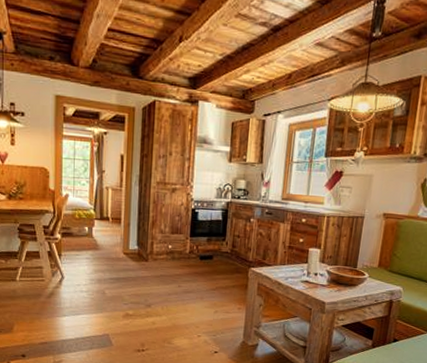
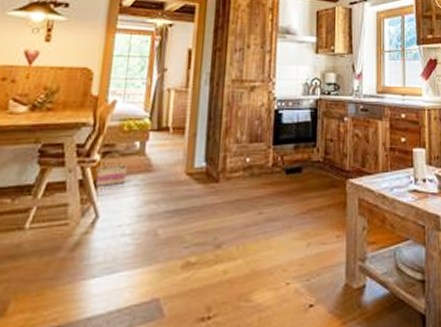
basket: none [59,233,80,258] -> present [95,152,127,188]

